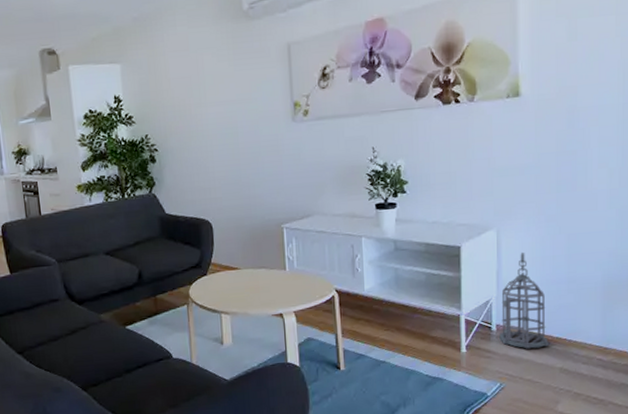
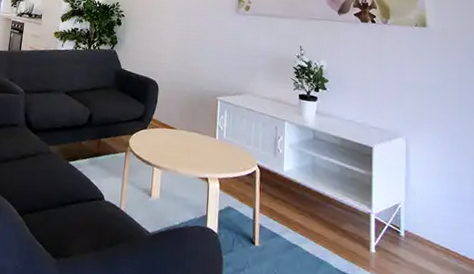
lantern: present [499,253,549,349] -> none [407,164,455,264]

